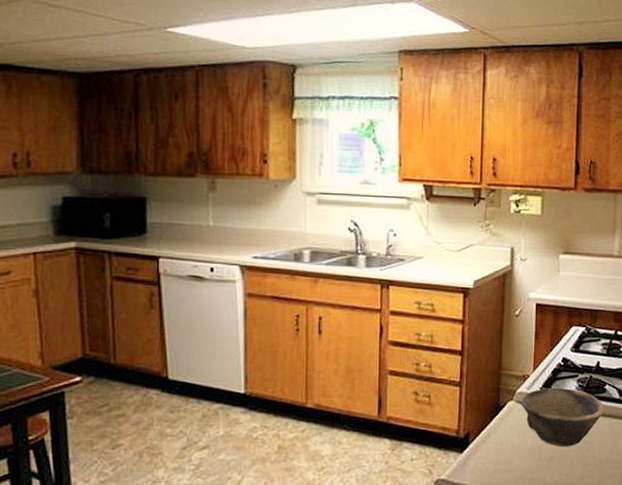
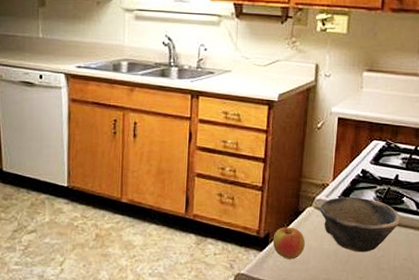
apple: none [473,420,507,460] -> present [272,223,305,259]

